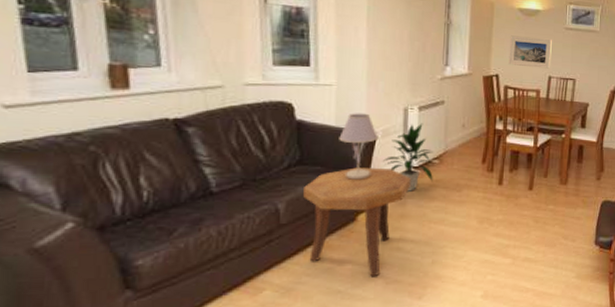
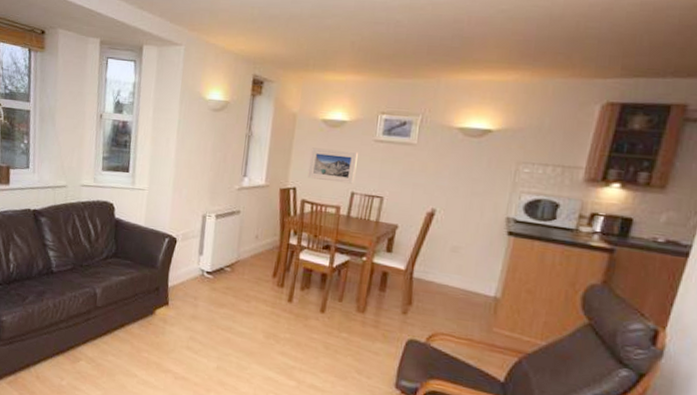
side table: present [303,167,411,277] -> none [115,265,204,370]
table lamp: present [339,113,379,180] -> none [146,216,179,278]
indoor plant: present [382,123,433,191] -> none [180,230,226,295]

